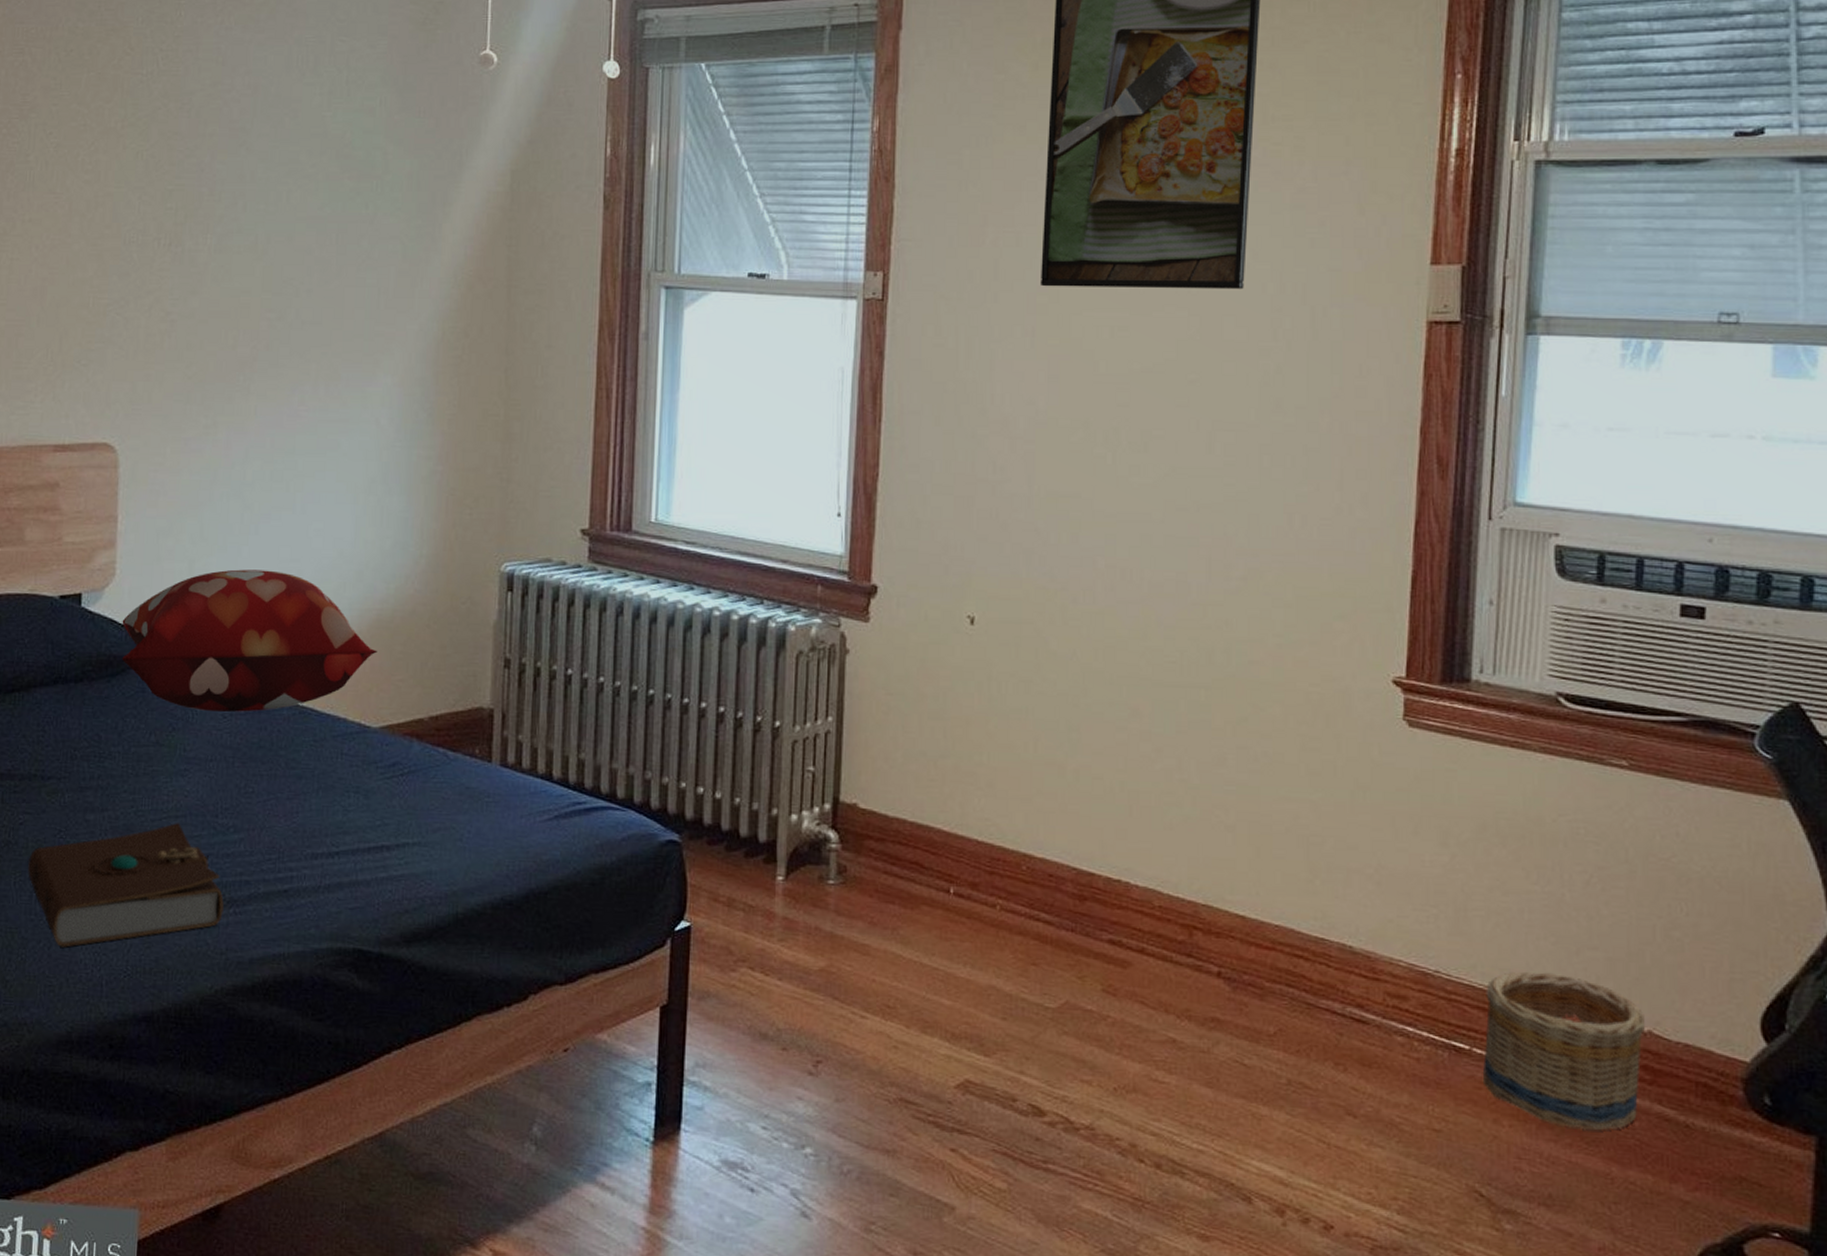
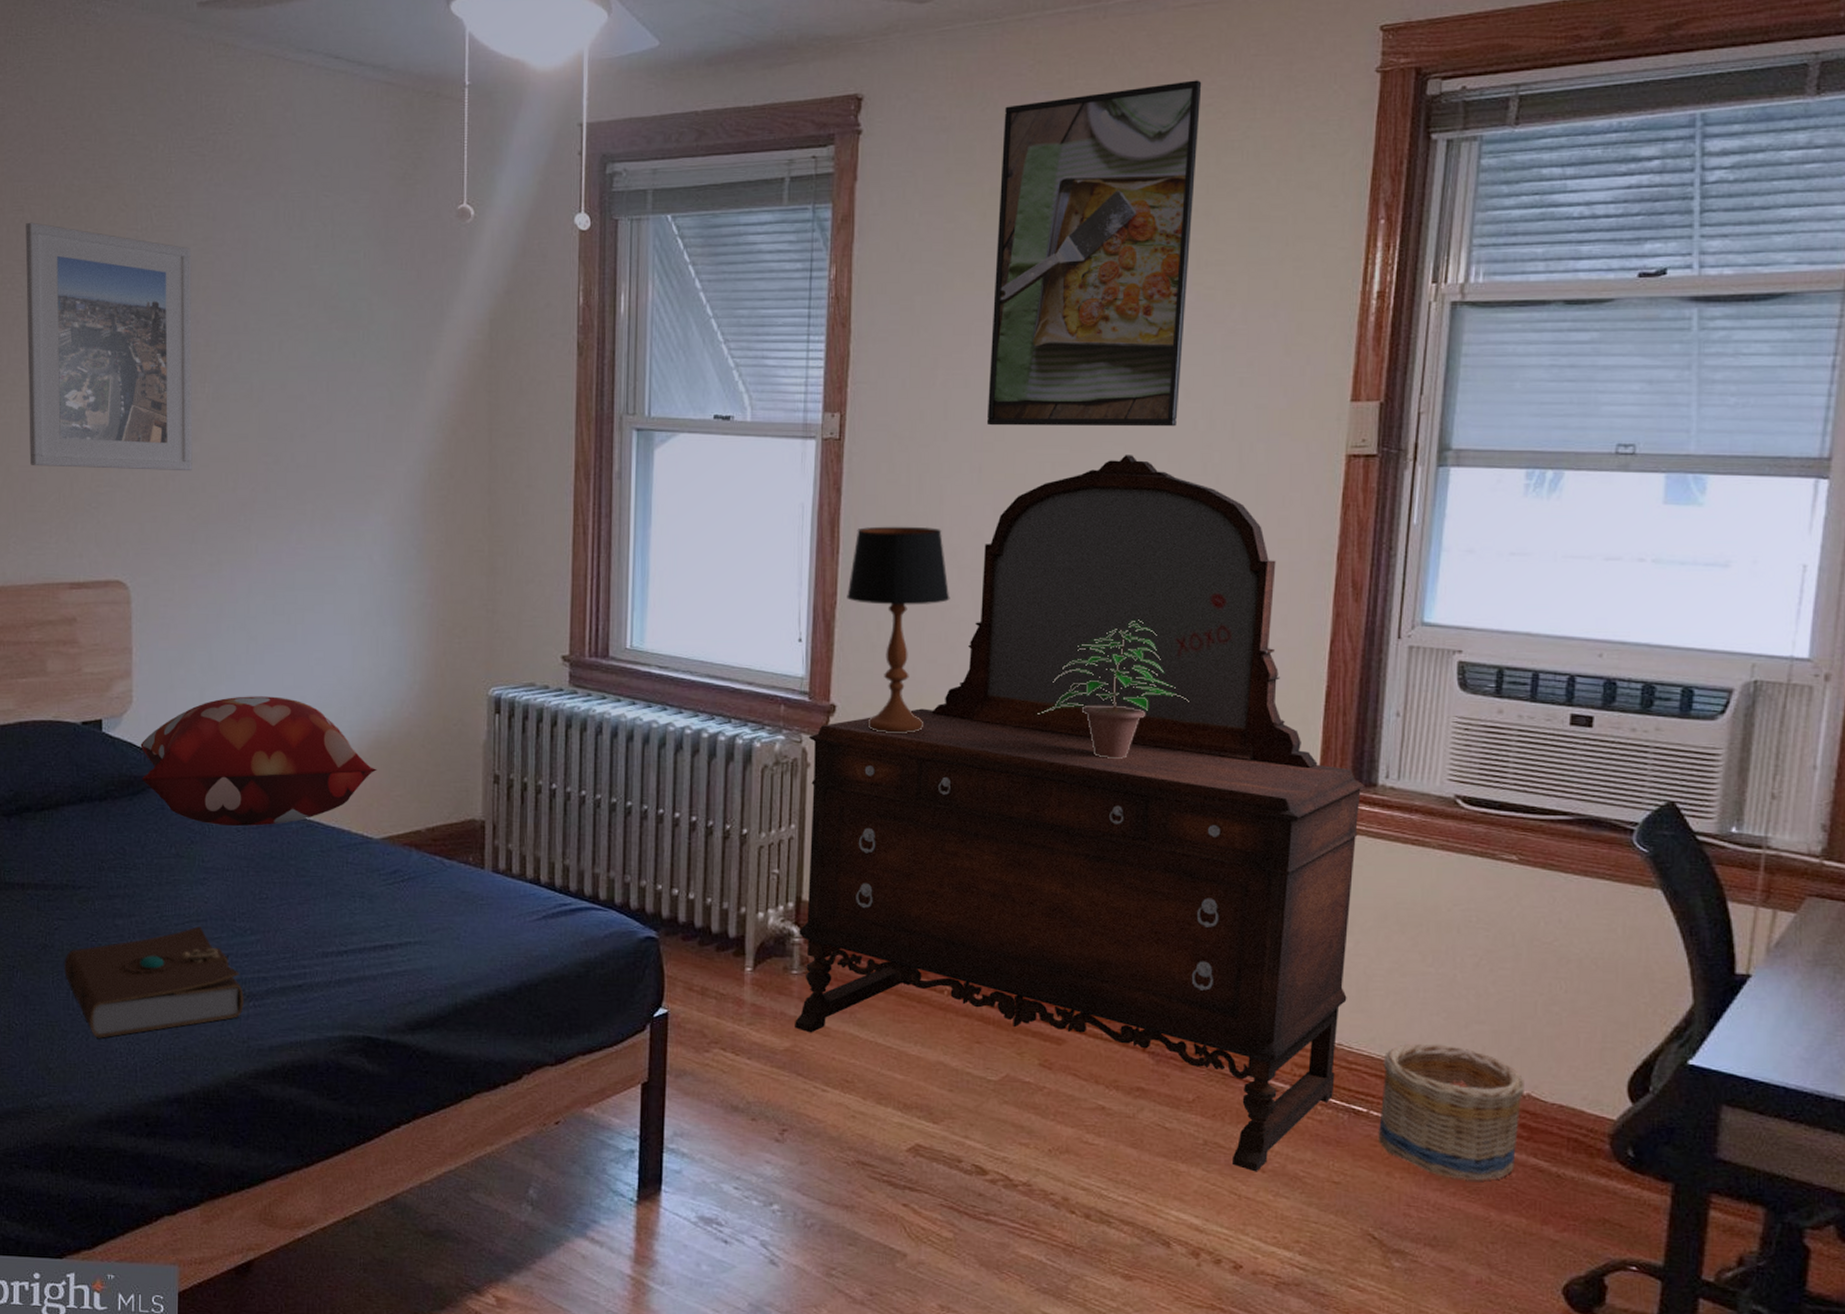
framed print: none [17,65,198,327] -> present [25,222,193,471]
dresser: none [831,319,1458,1117] -> present [795,455,1365,1172]
table lamp: none [890,393,1002,618] -> present [847,526,950,733]
potted plant: none [1096,496,1263,648] -> present [1036,619,1189,759]

